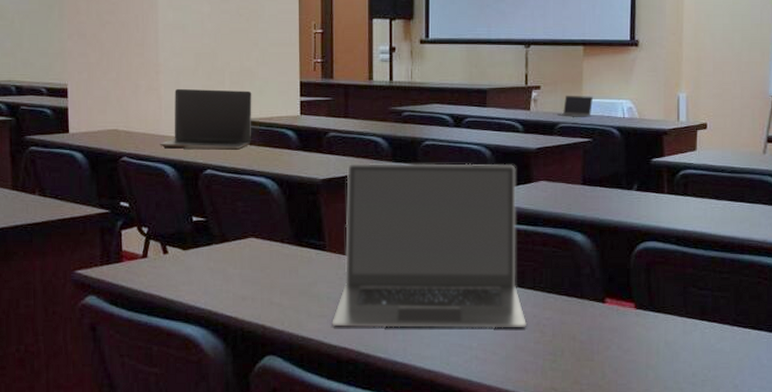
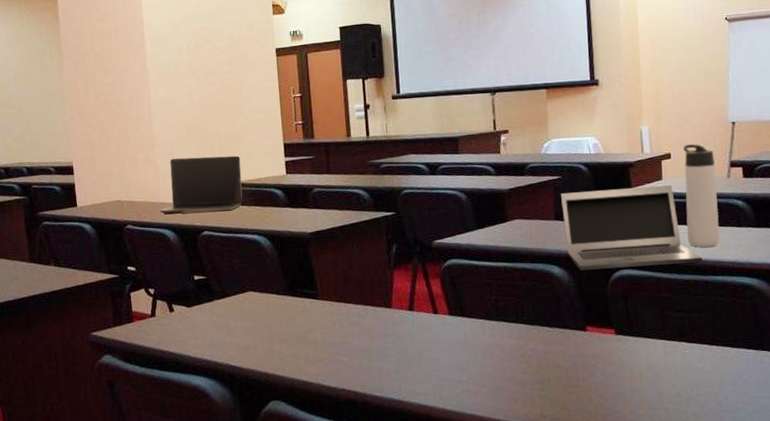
laptop: present [332,162,526,328] -> none [329,206,513,370]
laptop computer: present [557,95,593,118] -> none [526,136,559,158]
laptop: none [590,157,730,239] -> present [561,185,702,270]
thermos bottle: none [716,116,751,224] -> present [683,144,720,247]

